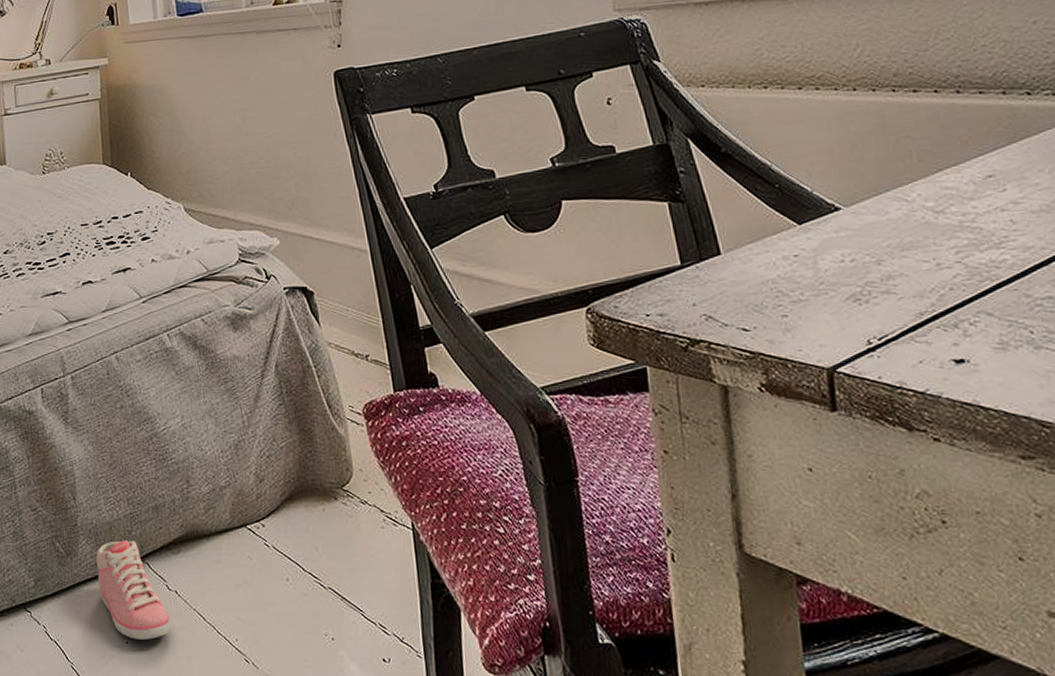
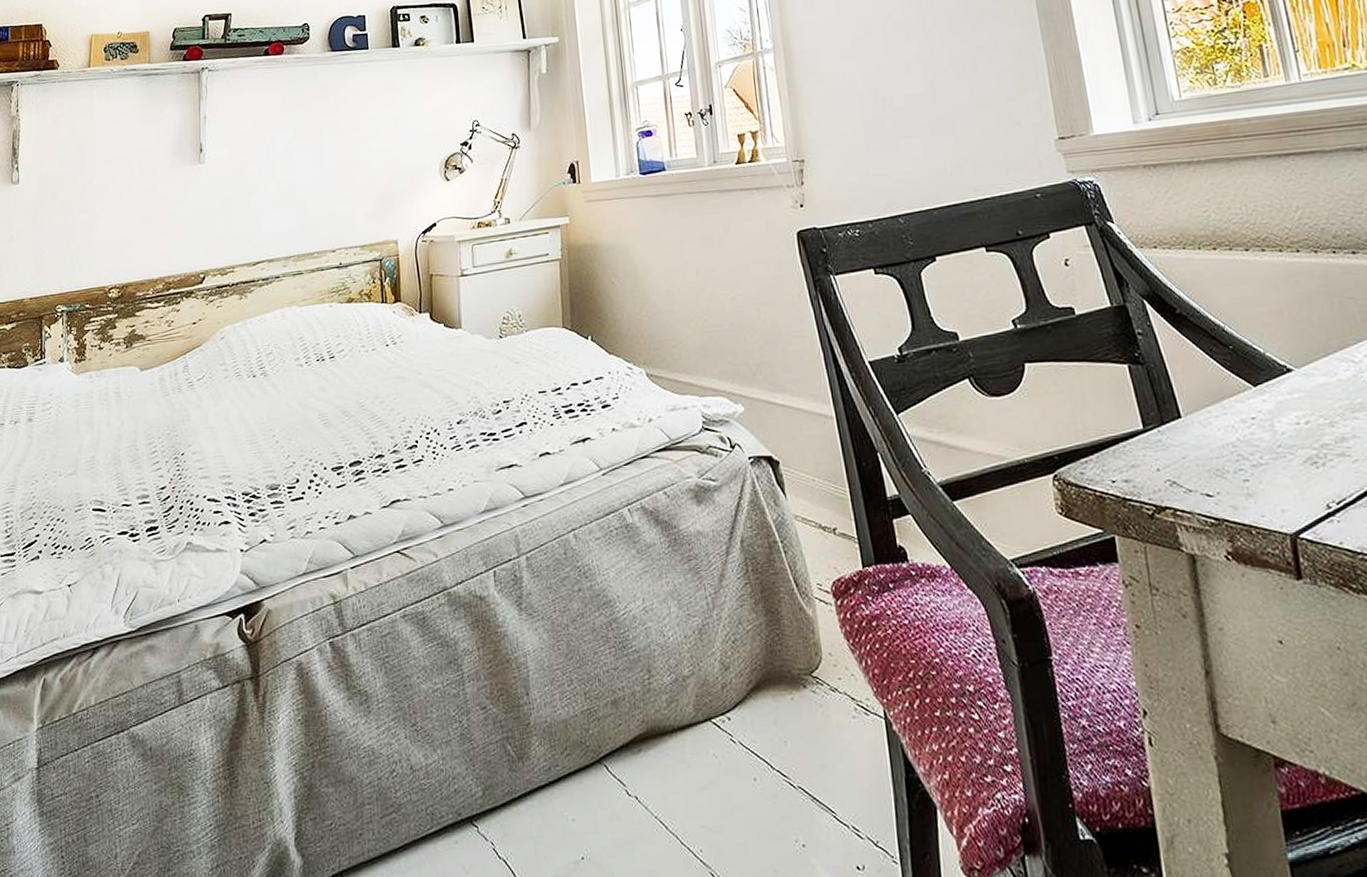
sneaker: present [96,540,171,640] -> none [550,740,630,855]

